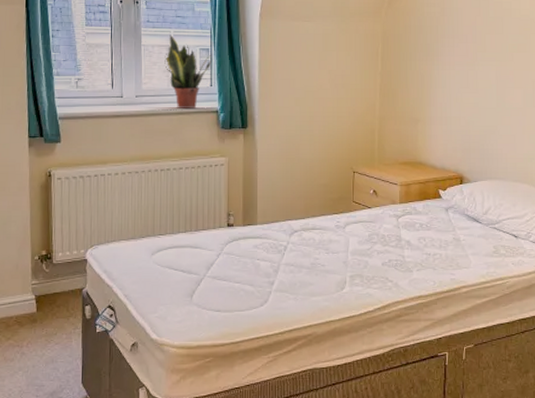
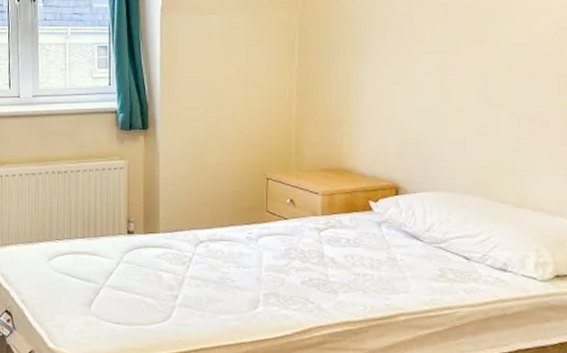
potted plant: present [164,34,211,108] -> none [62,32,110,109]

